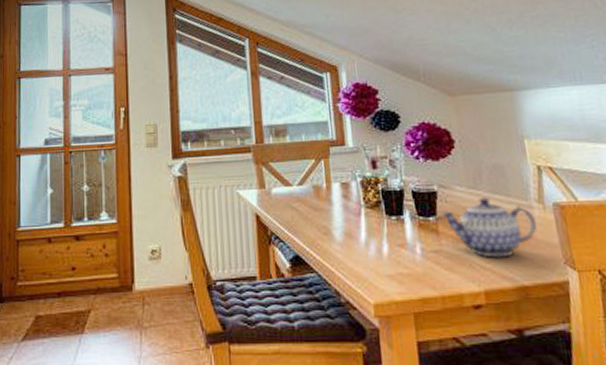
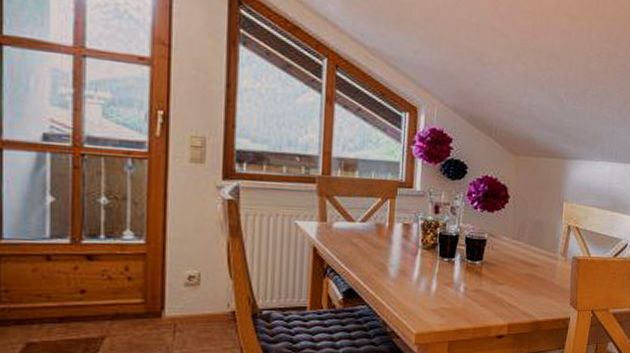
teapot: present [441,197,536,258] -> none [486,247,557,298]

